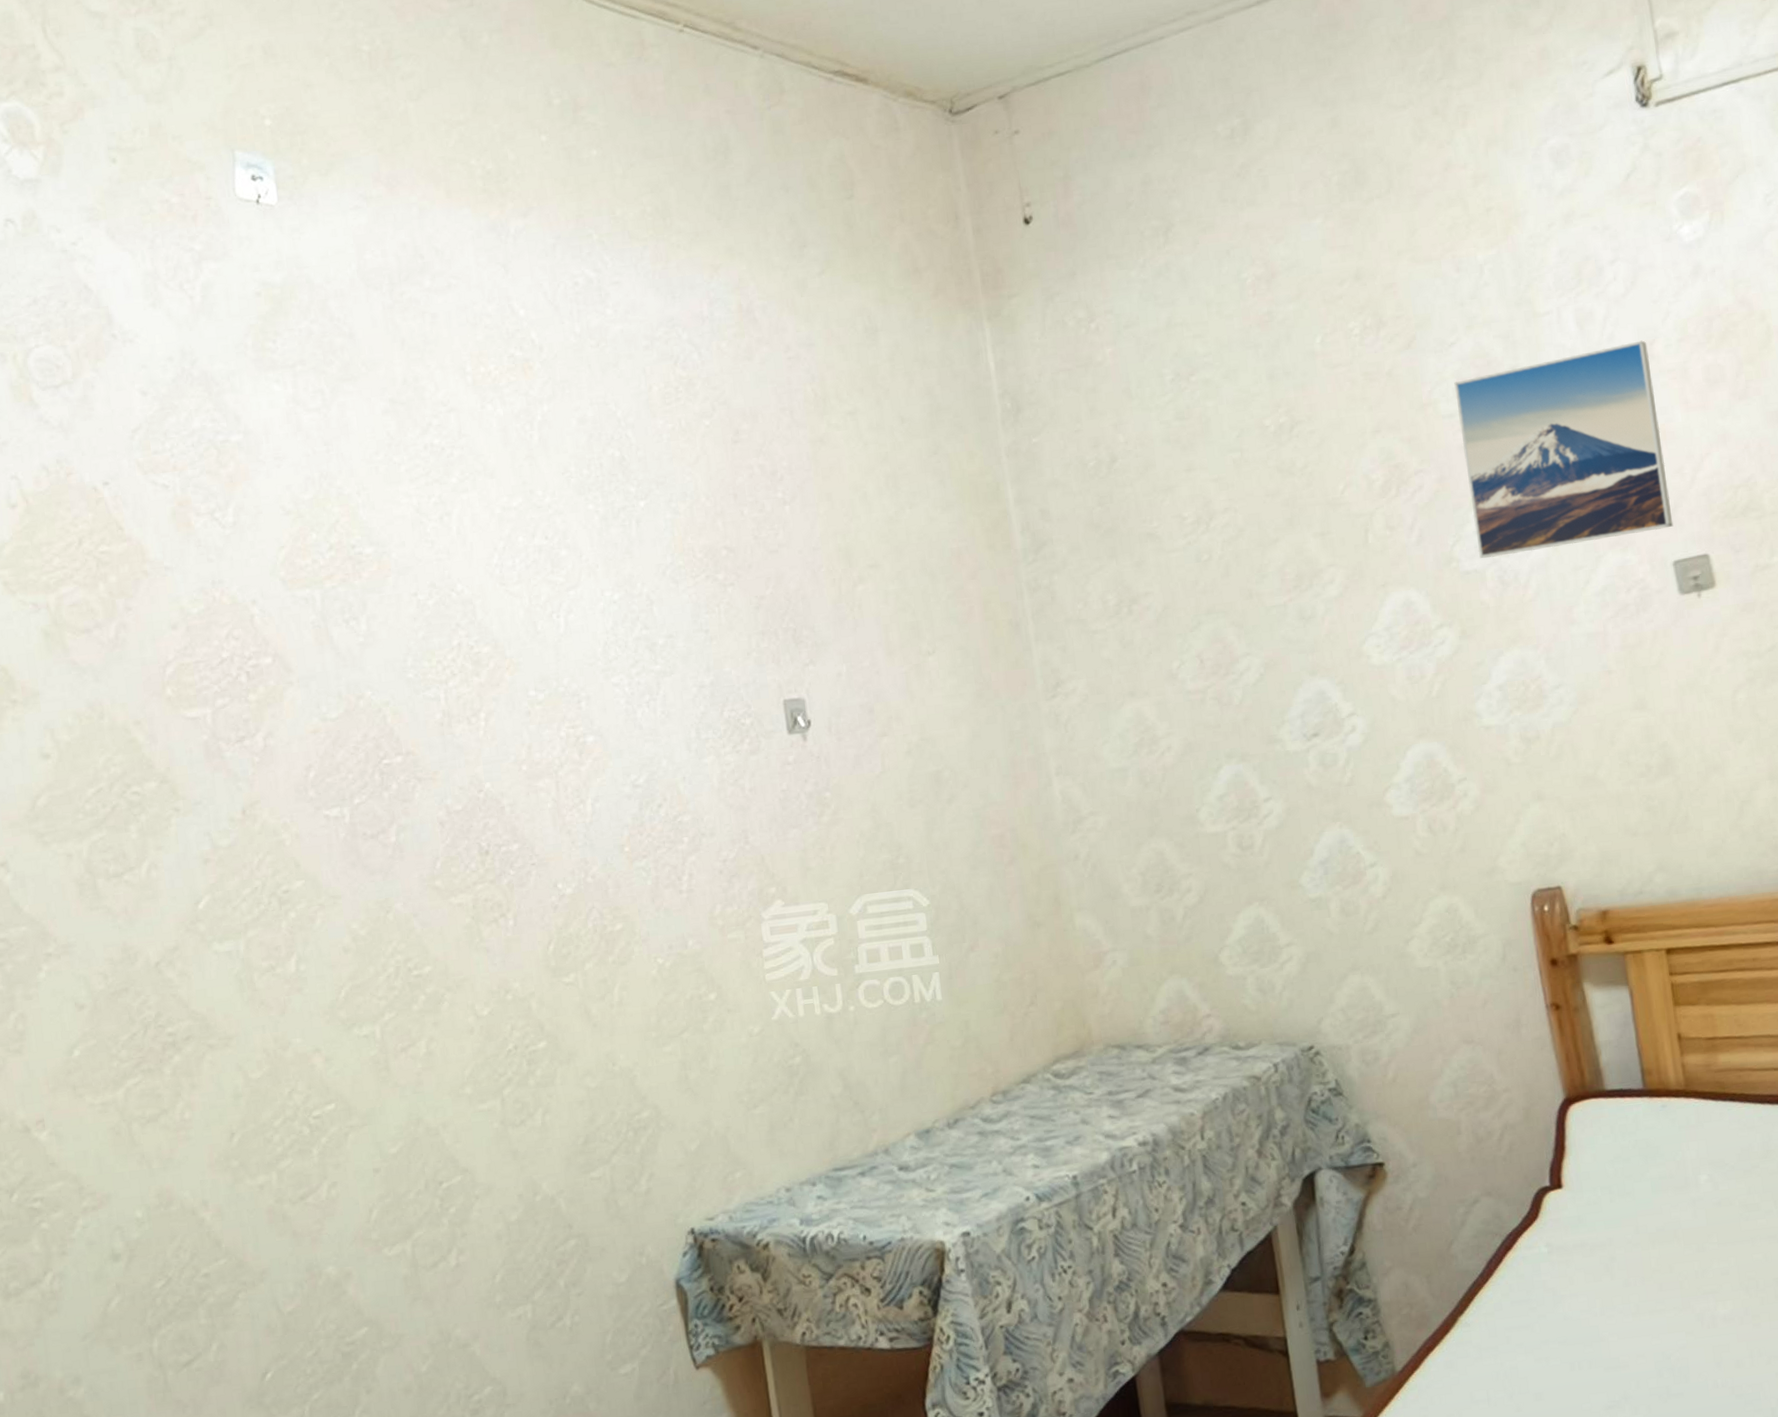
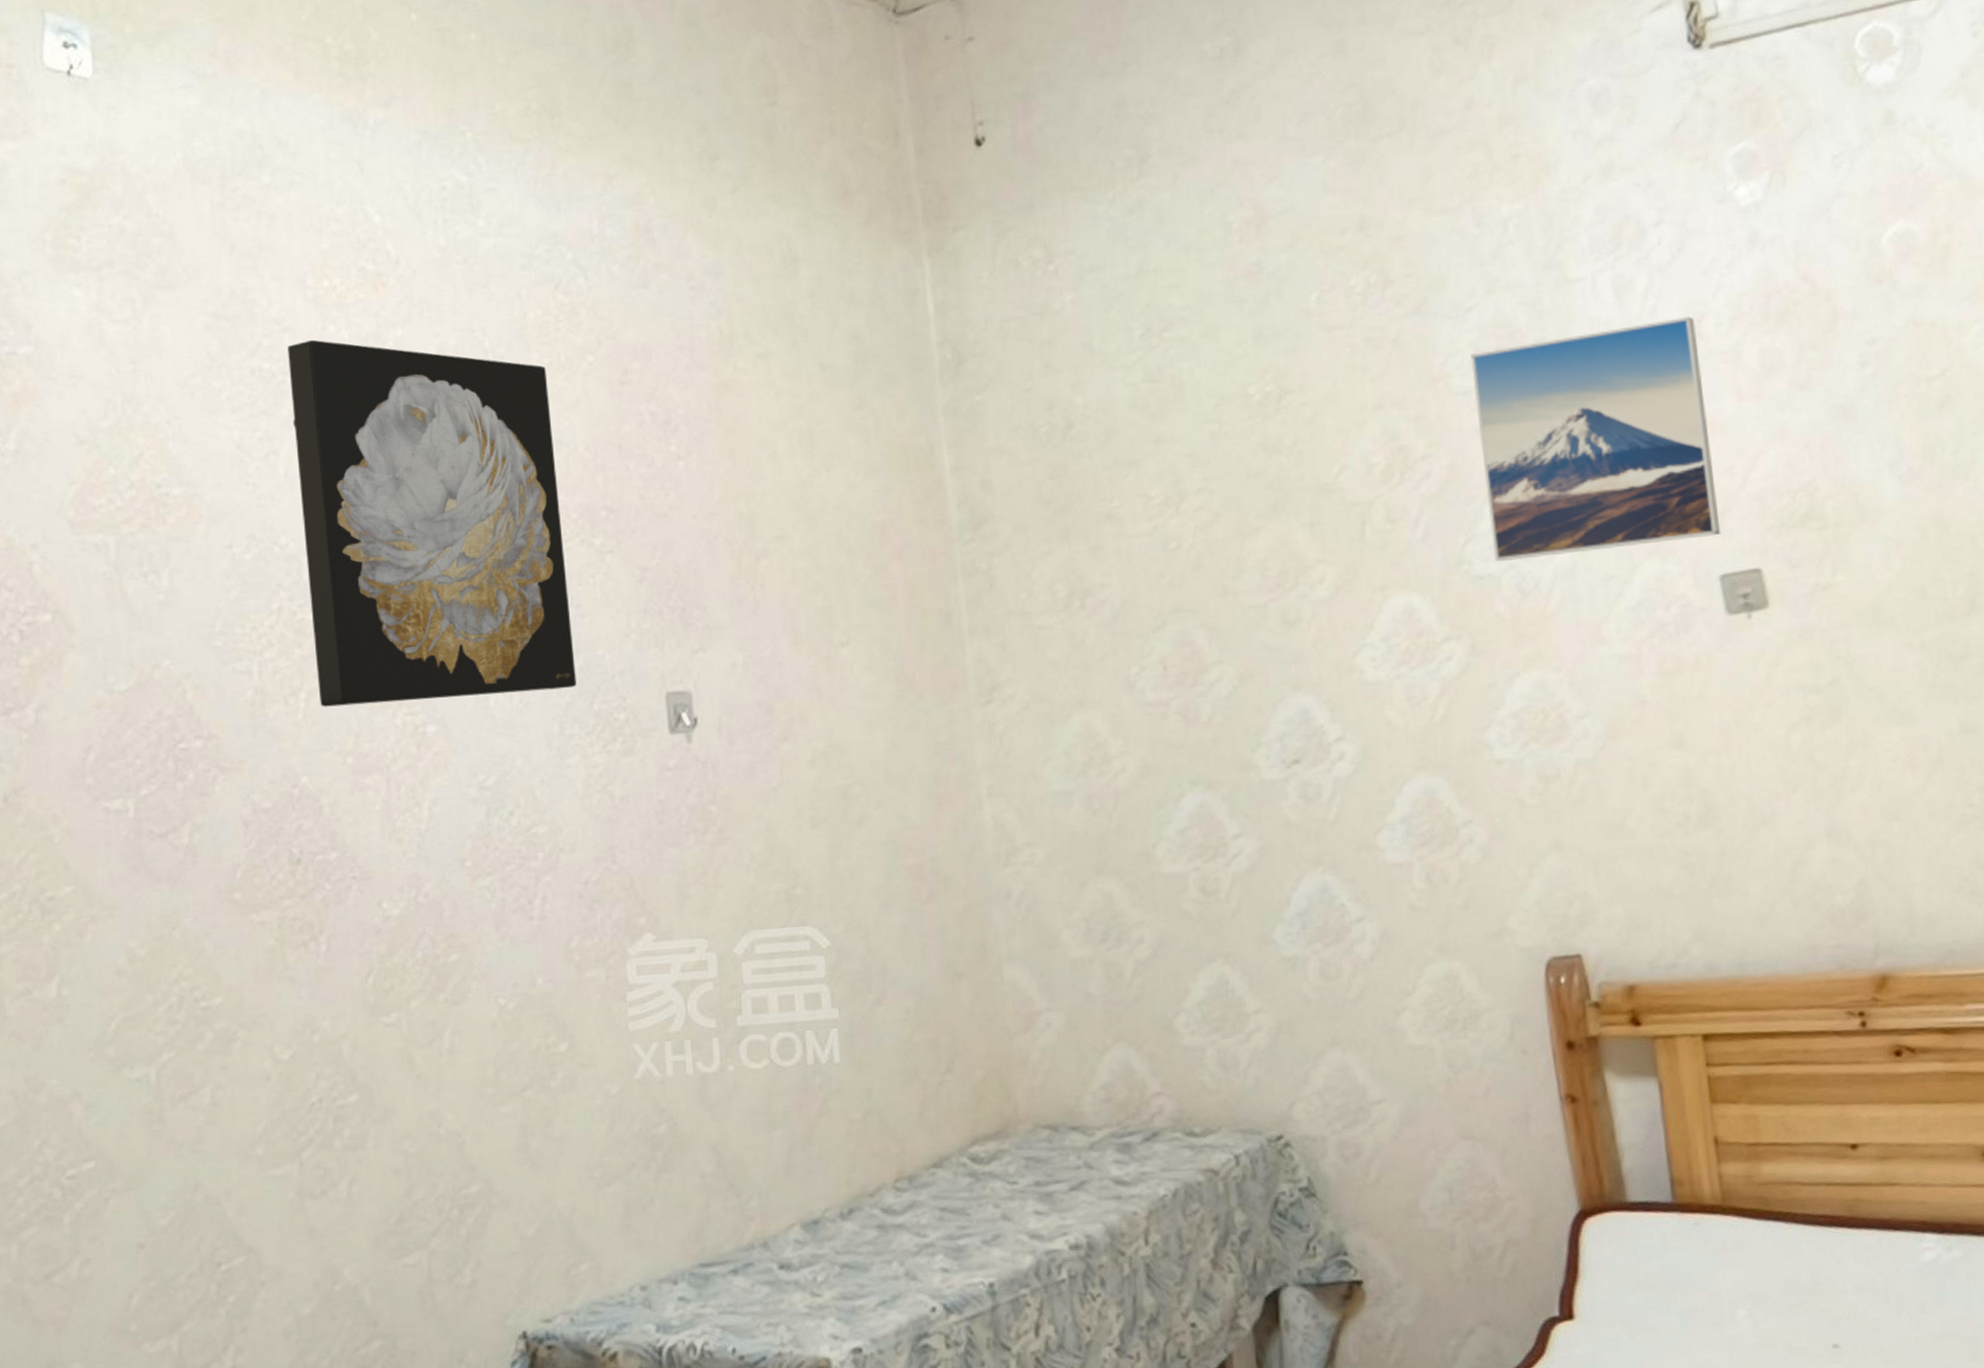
wall art: none [453,417,709,725] -> present [287,339,577,707]

